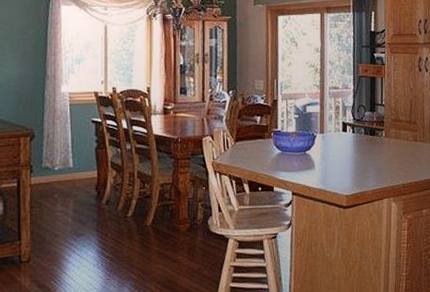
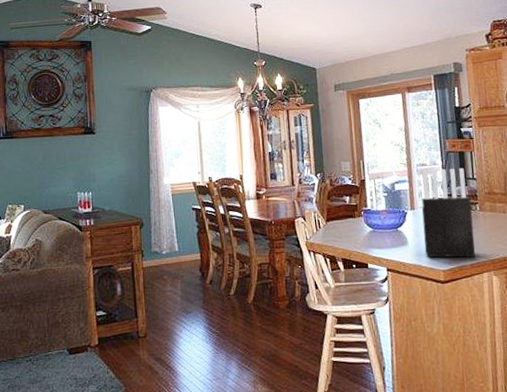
knife block: none [330,93,378,183] -> present [421,168,476,258]

